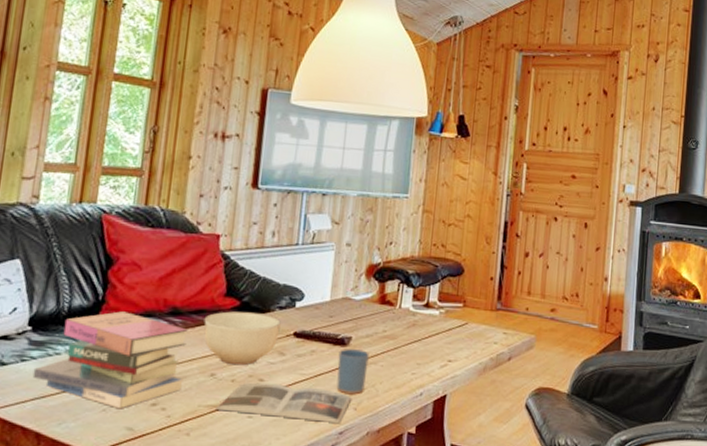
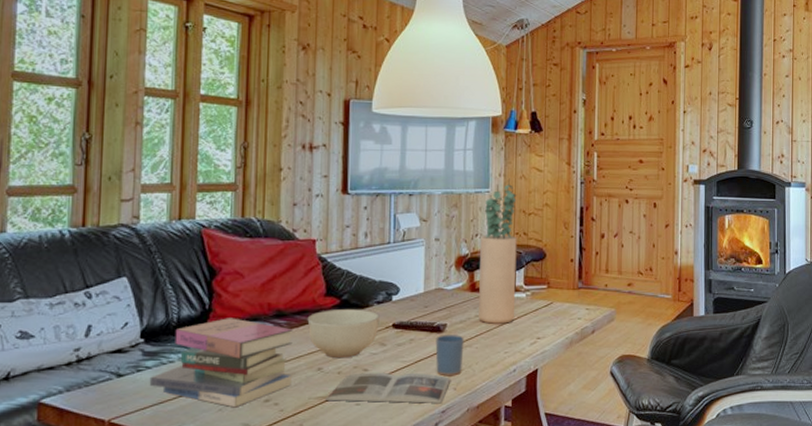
vase: none [386,184,437,342] -> present [479,178,517,324]

